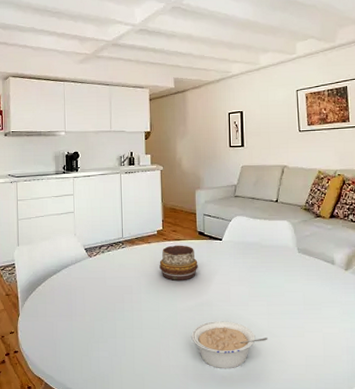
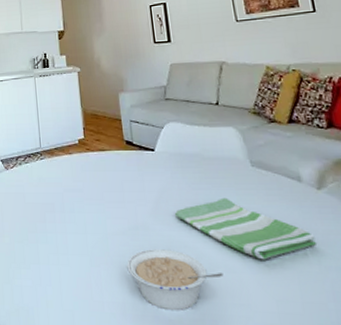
decorative bowl: present [159,245,198,282] -> none [83,156,129,199]
dish towel: none [234,278,339,326] -> present [174,197,316,260]

